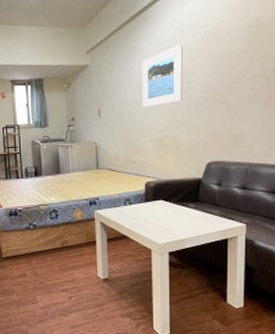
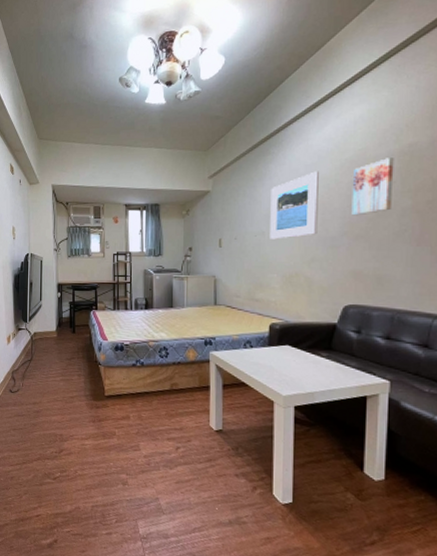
wall art: none [211,30,245,83] -> present [351,158,394,216]

